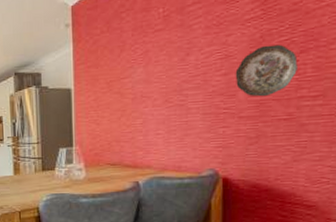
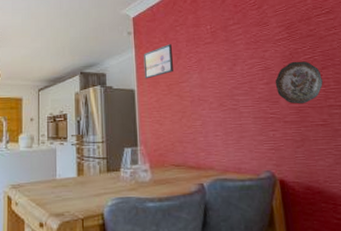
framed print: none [82,35,115,77] -> present [143,44,173,79]

